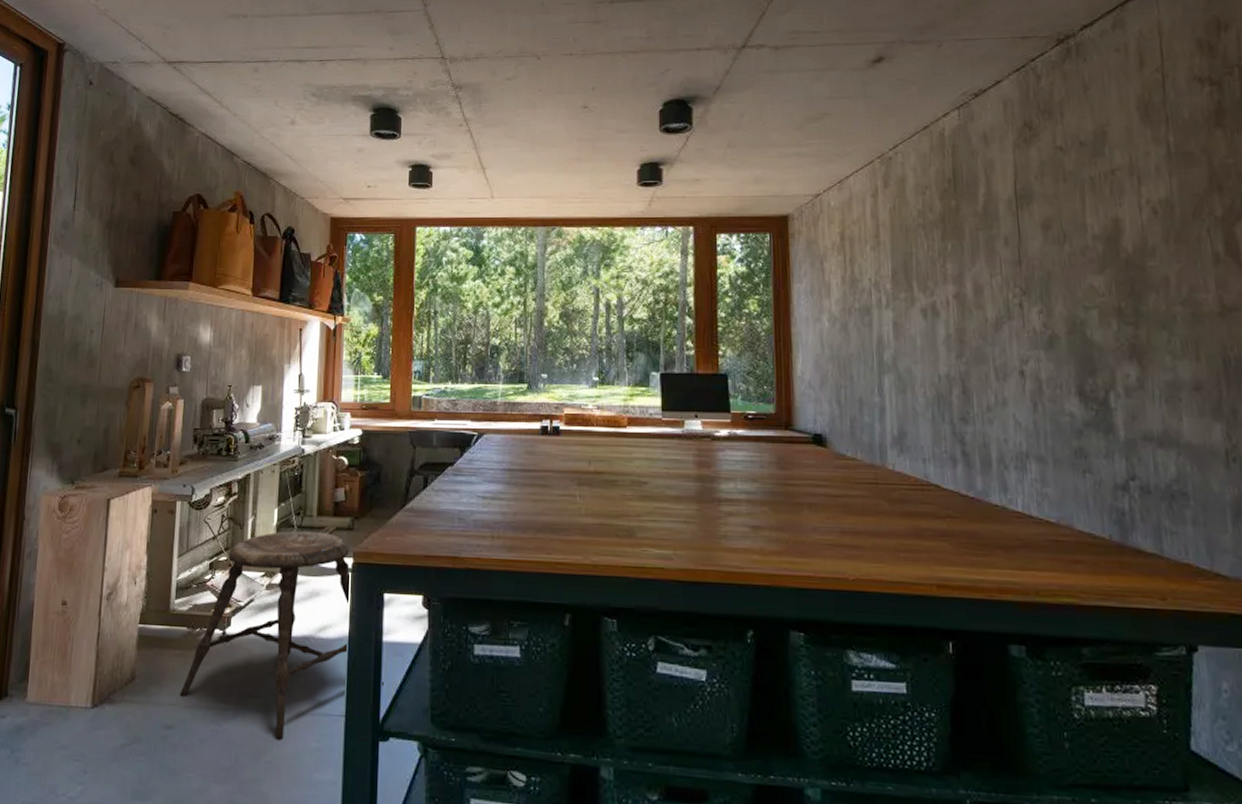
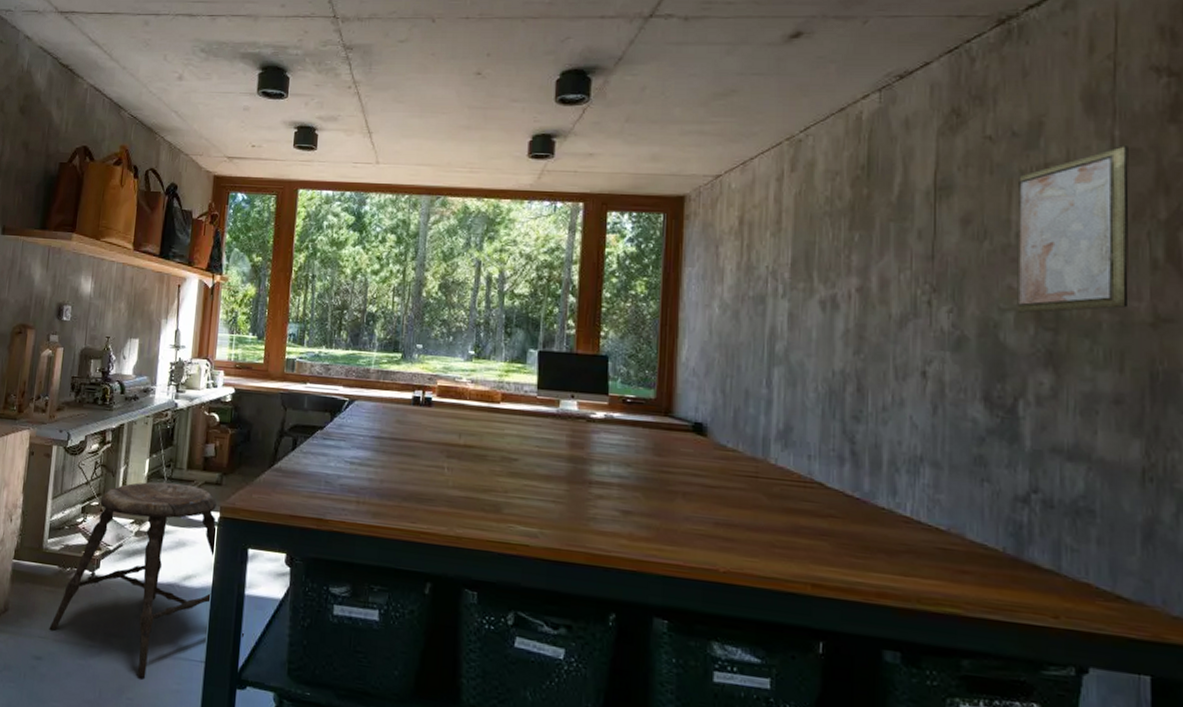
wall art: none [1089,150,1198,310] -> present [1017,146,1129,314]

